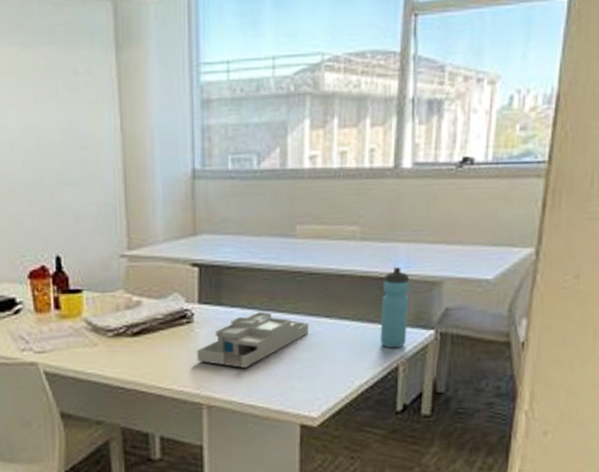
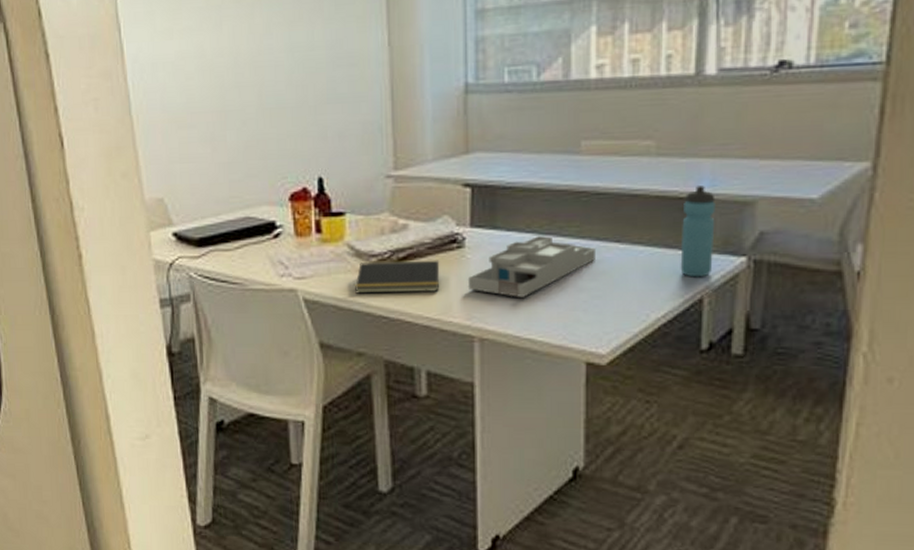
notepad: none [93,334,171,366] -> present [355,260,440,294]

